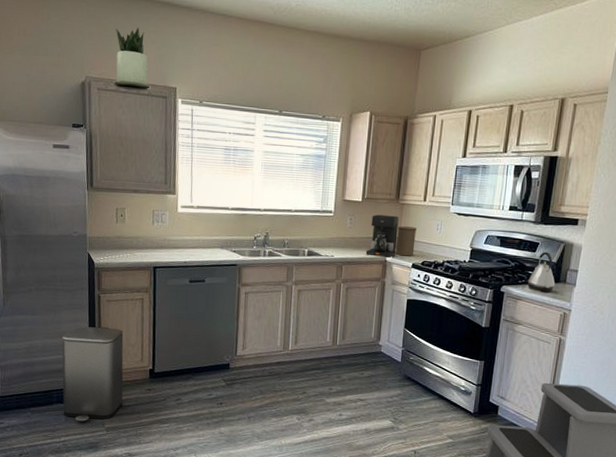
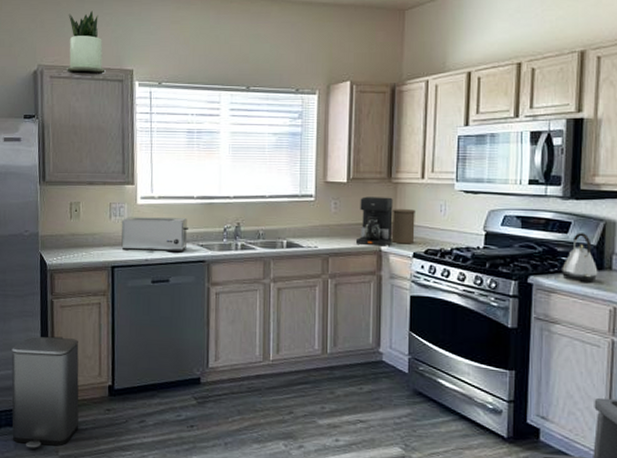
toaster: none [162,223,223,257] -> present [121,217,188,253]

